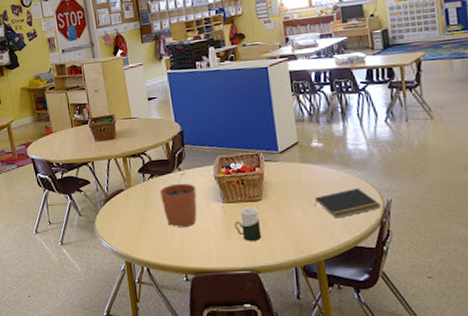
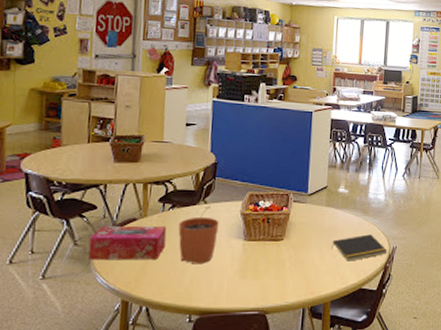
tissue box: none [89,194,153,228] -> present [88,225,167,261]
cup: present [234,208,262,241] -> none [252,247,278,281]

